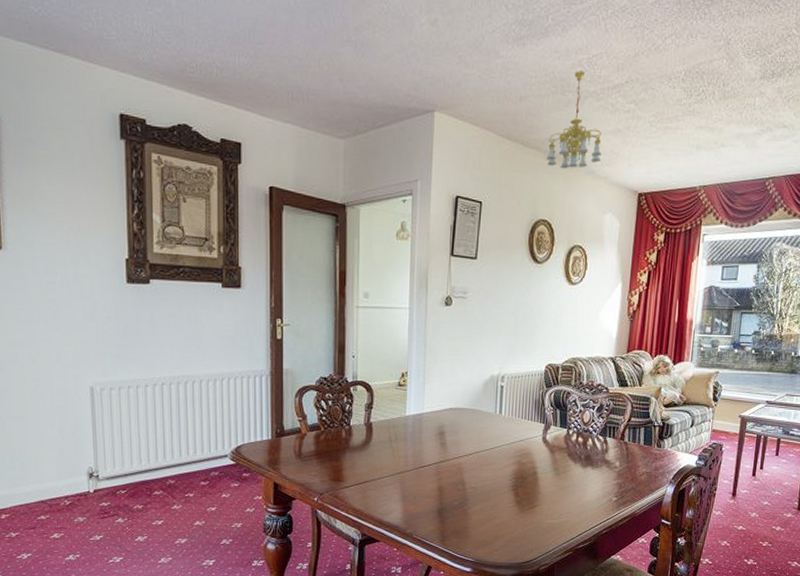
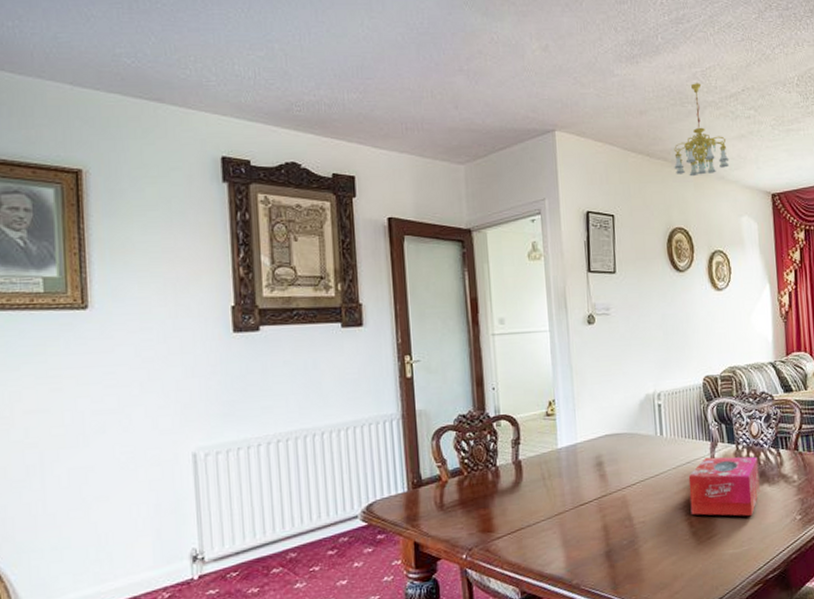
tissue box: none [518,438,585,494] -> present [688,456,760,517]

